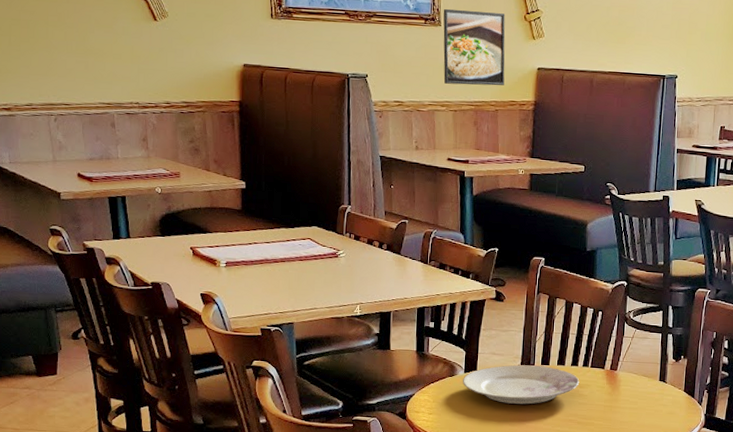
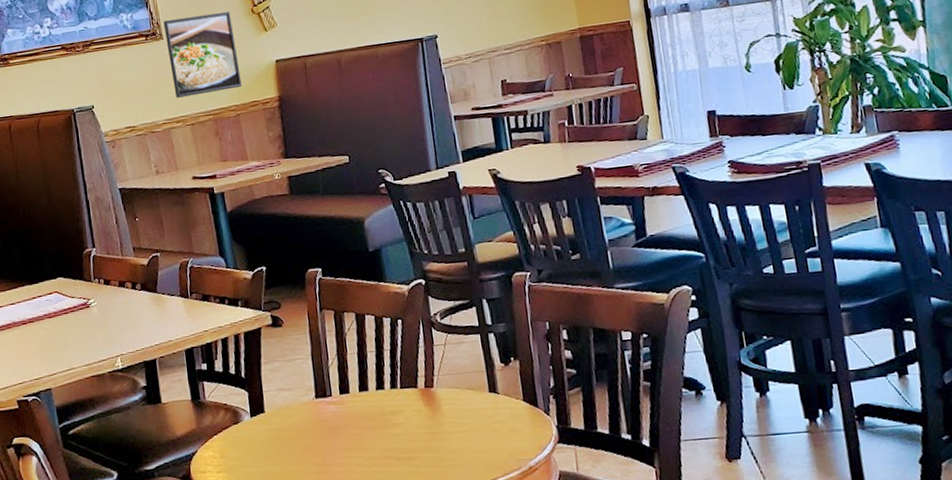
plate: present [463,364,580,405] -> none [250,395,391,447]

